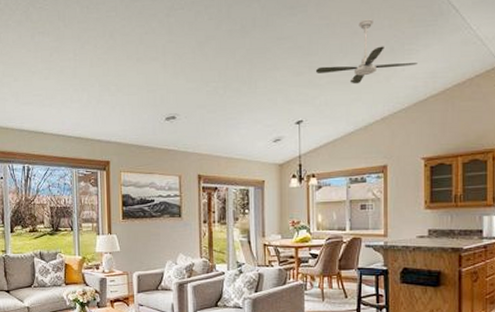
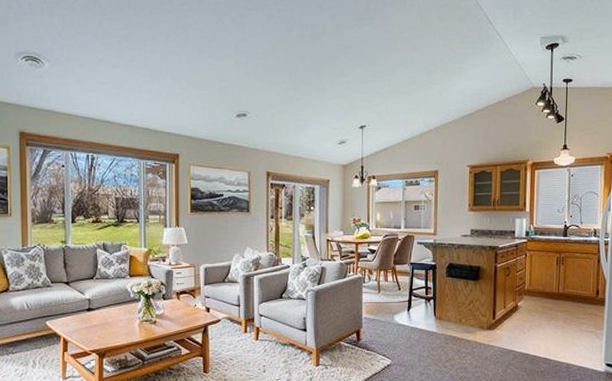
ceiling fan: present [316,19,417,84] -> none [379,37,466,95]

